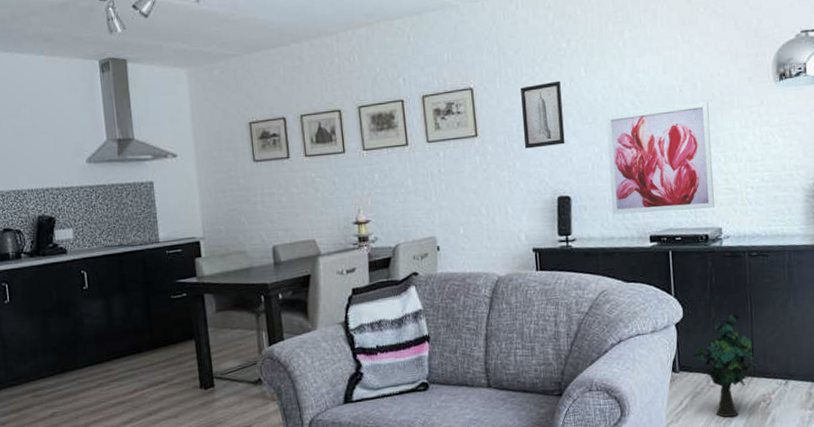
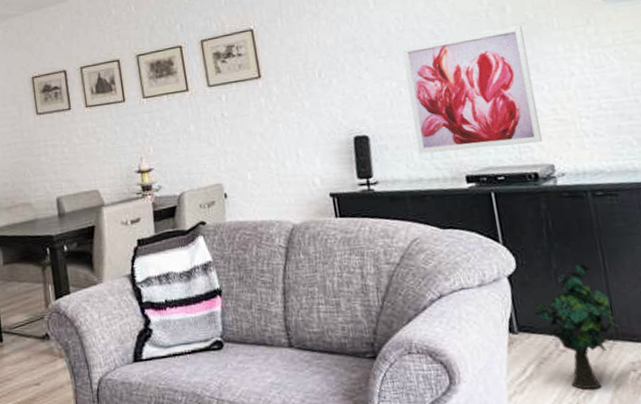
wall art: present [520,80,565,149] -> none [304,15,358,88]

